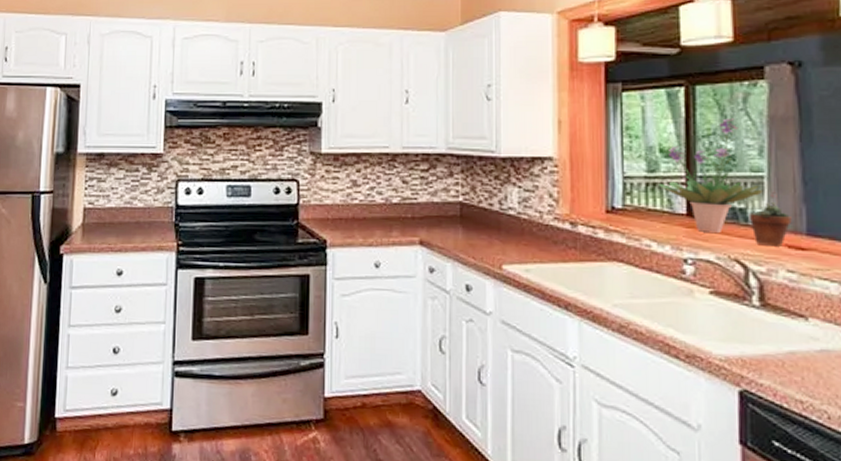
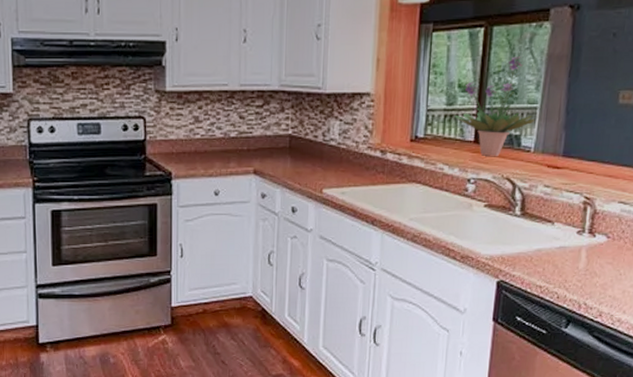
succulent plant: present [748,191,792,246] -> none [521,120,554,166]

